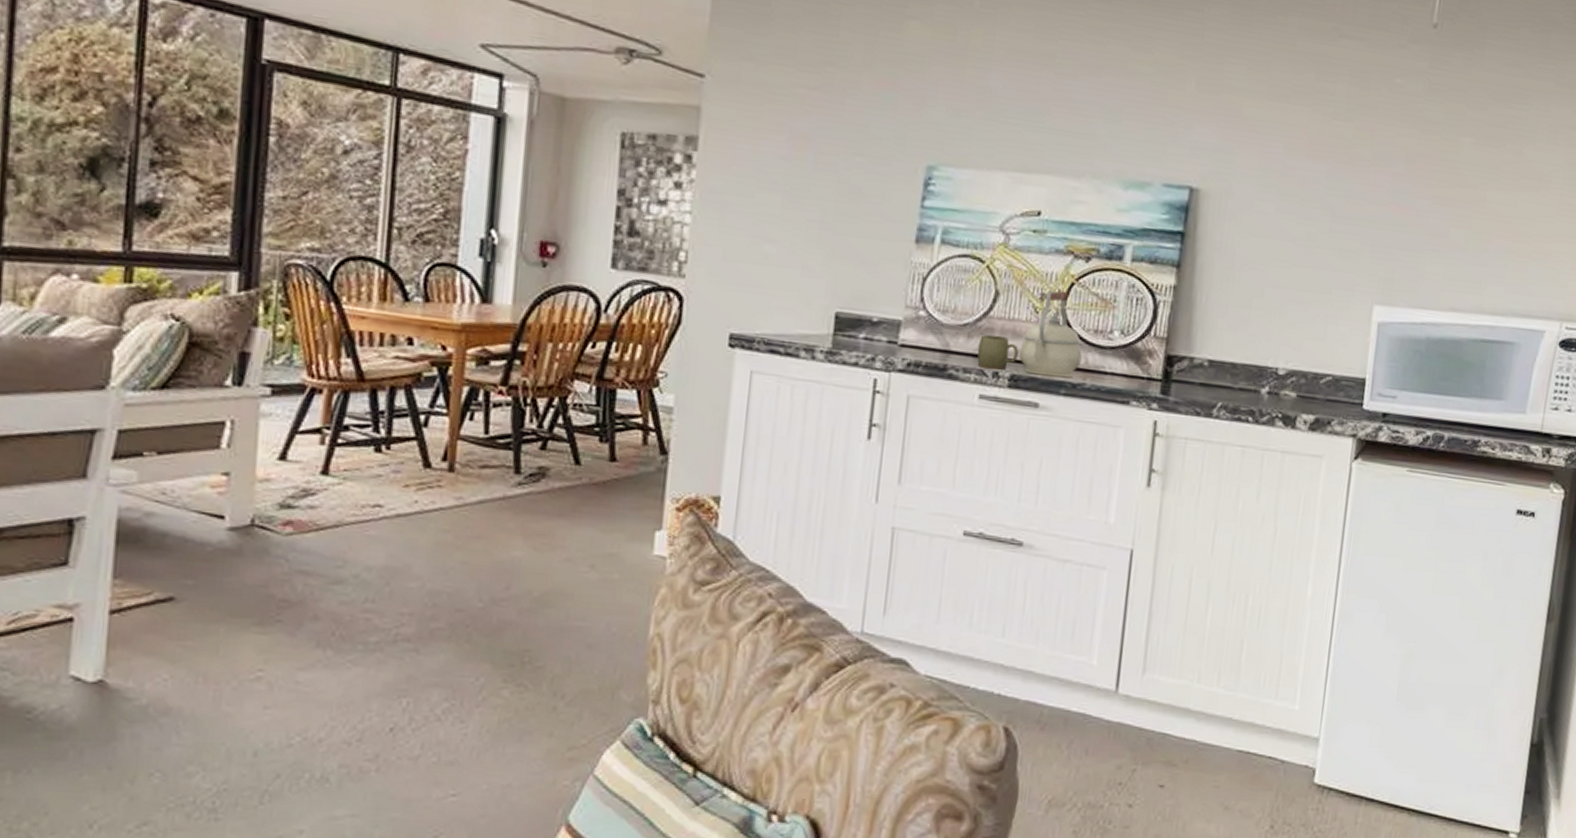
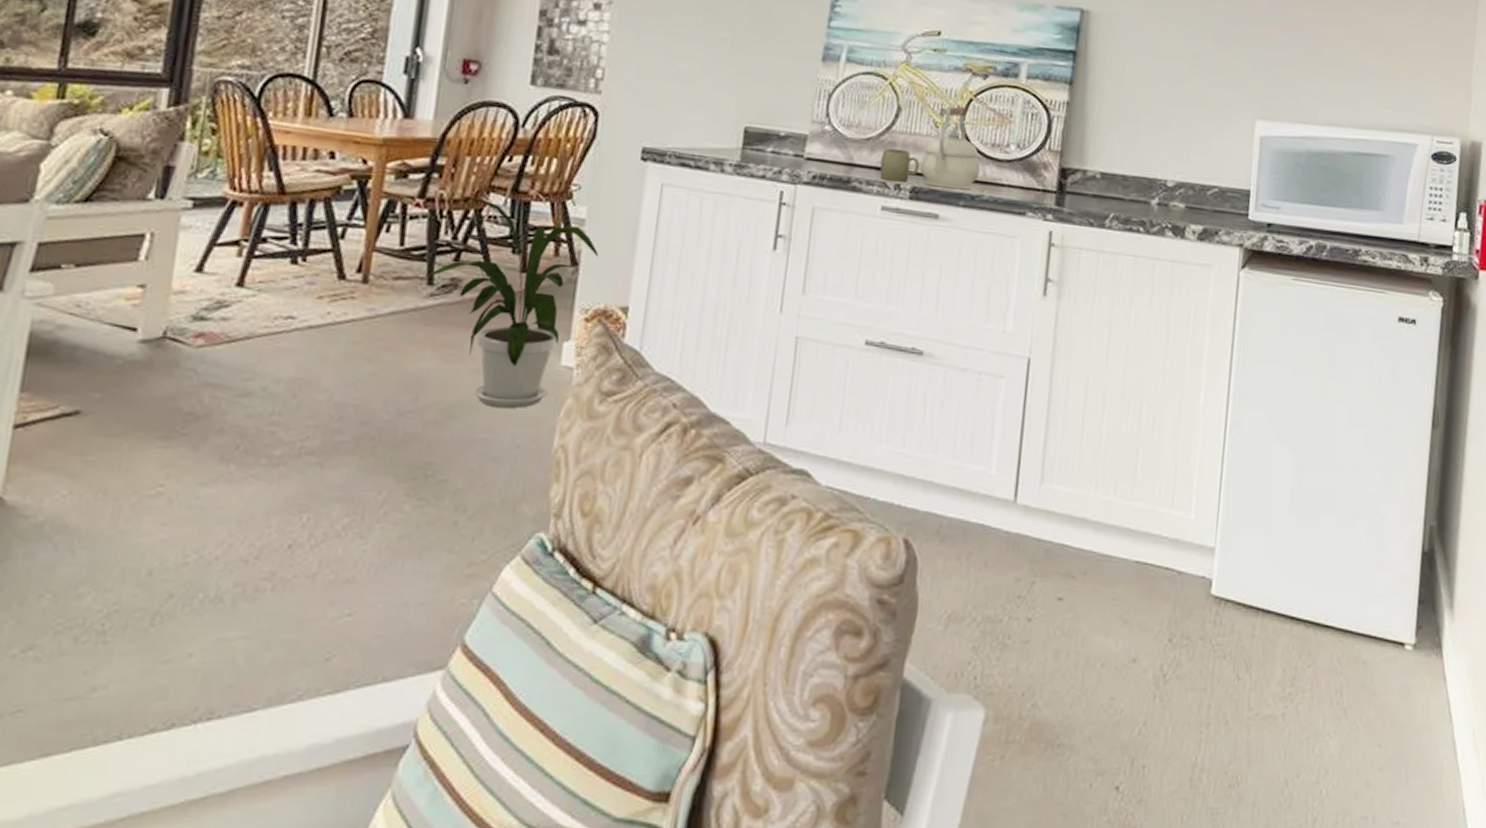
house plant: none [511,384,689,597] -> present [424,196,599,408]

